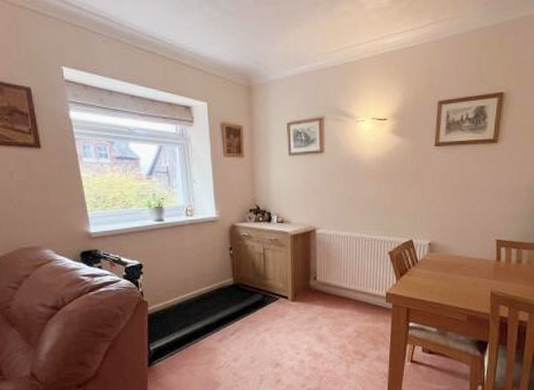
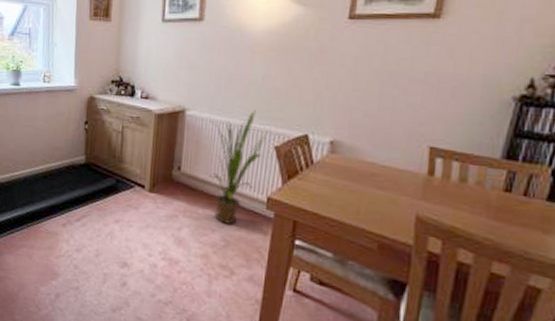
house plant: none [337,224,384,318] -> present [209,110,270,224]

